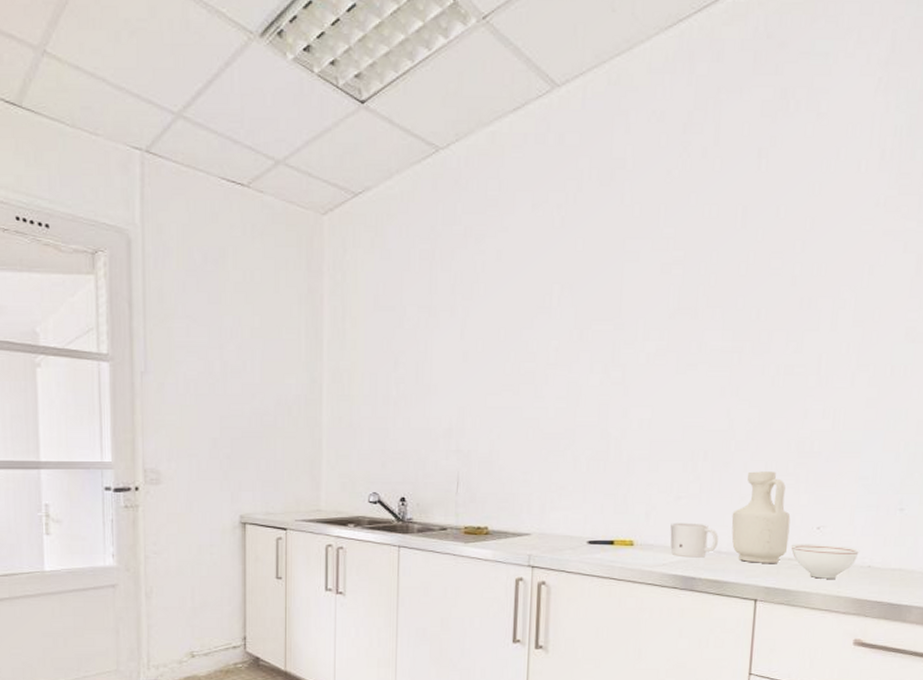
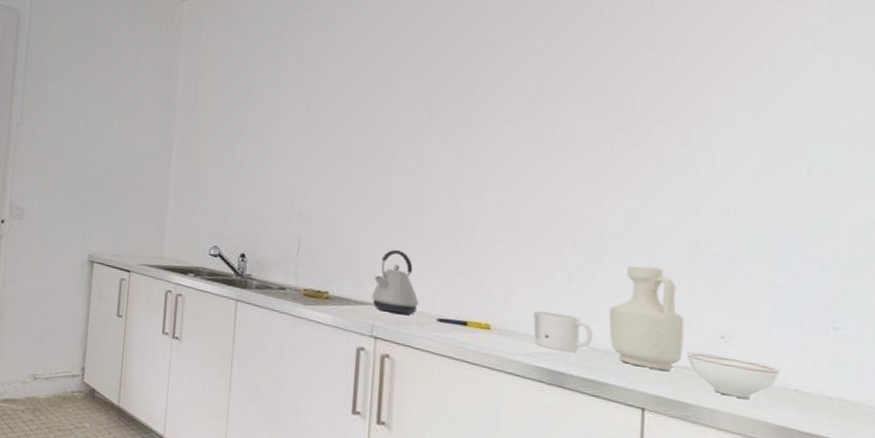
kettle: none [528,477,572,540] -> present [371,249,419,315]

